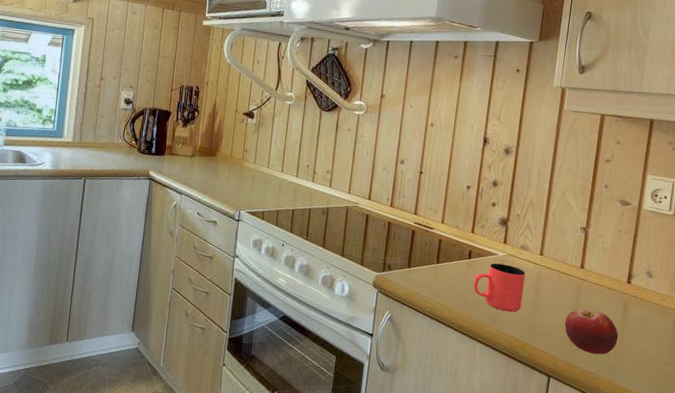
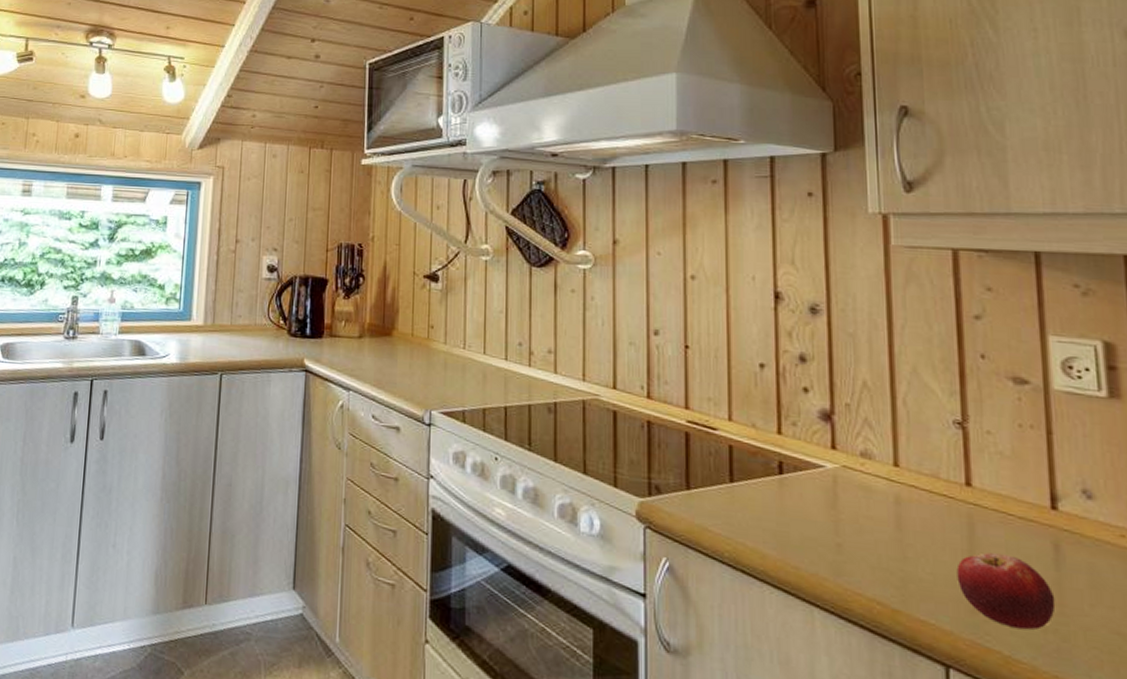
cup: present [473,263,526,313] -> none [793,480,878,559]

